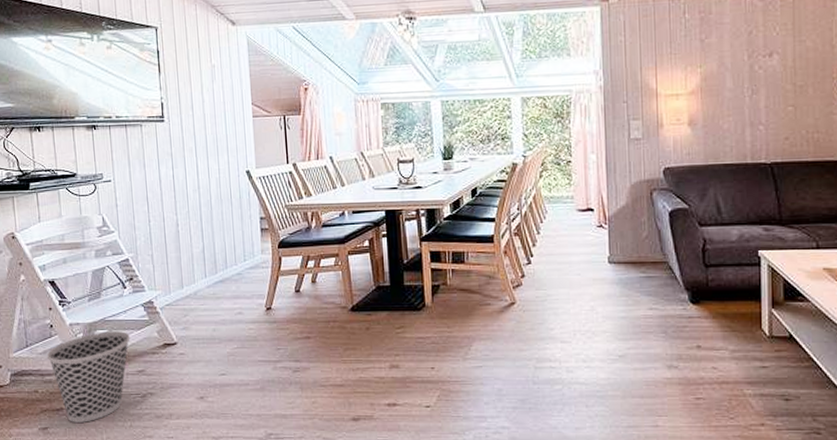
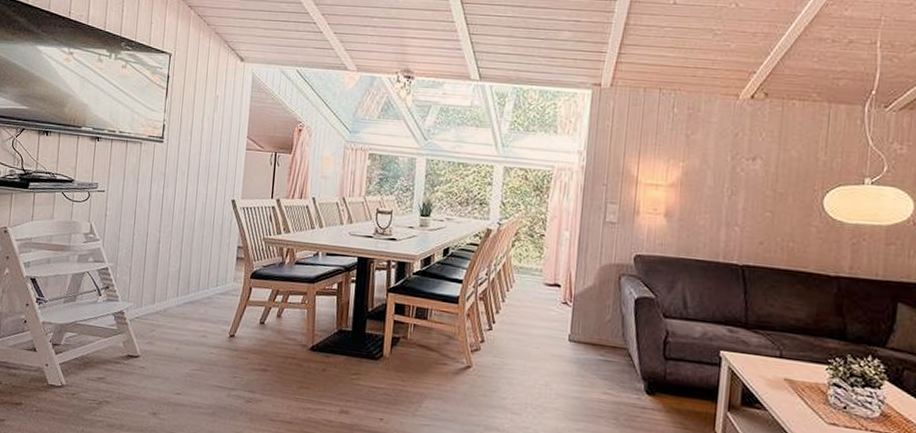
wastebasket: present [46,331,130,423] -> none [15,334,97,421]

